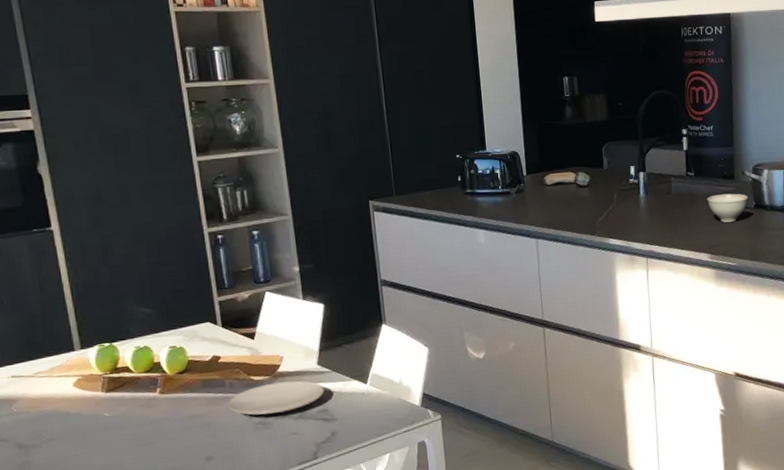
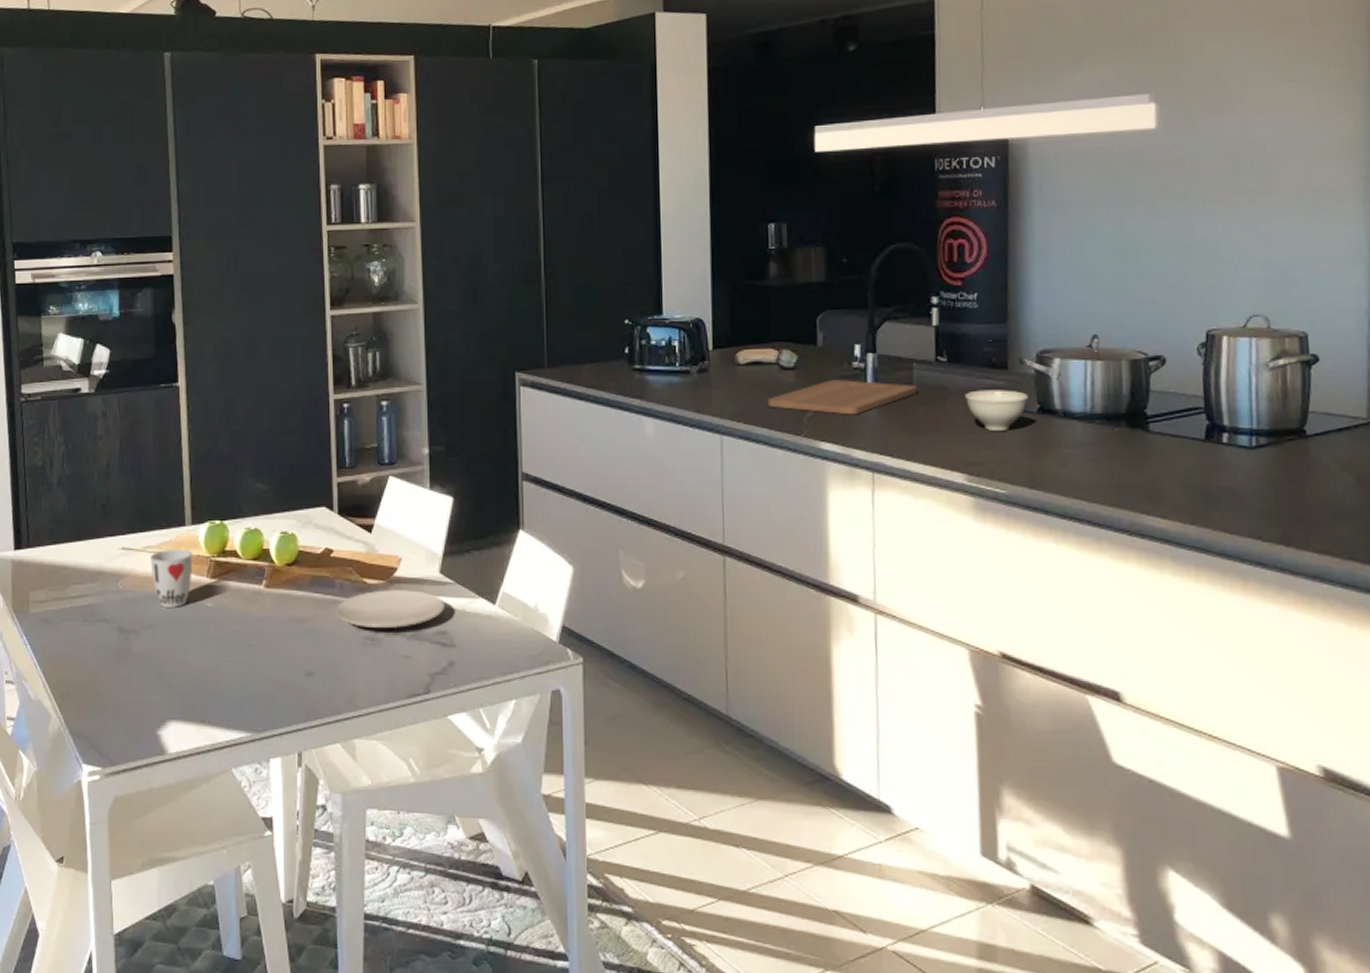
cup: none [42,370,87,422] -> present [150,549,193,608]
cutting board: none [569,192,675,218] -> present [767,380,918,415]

